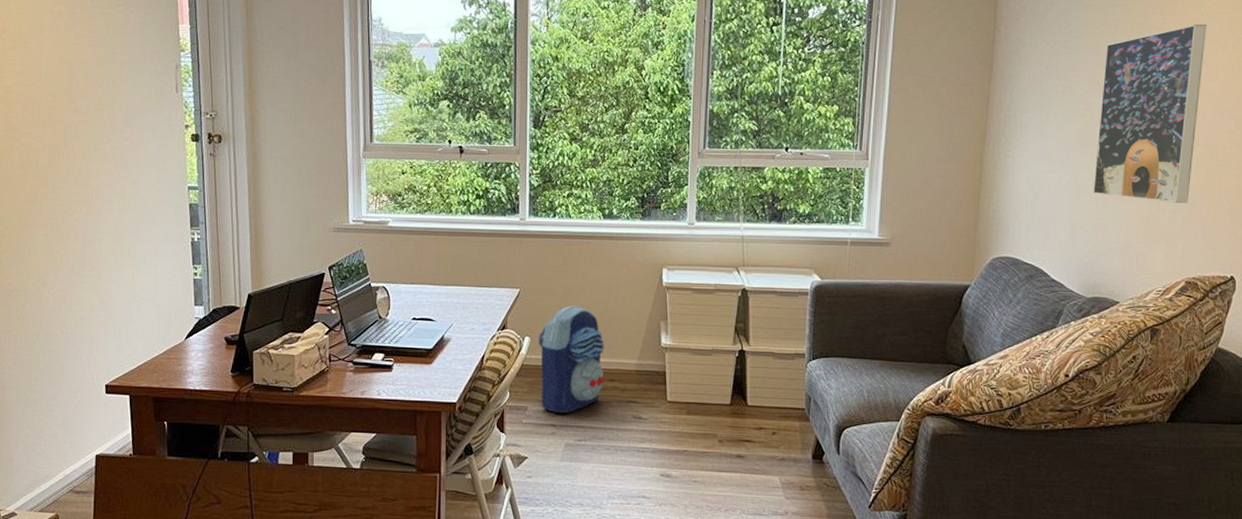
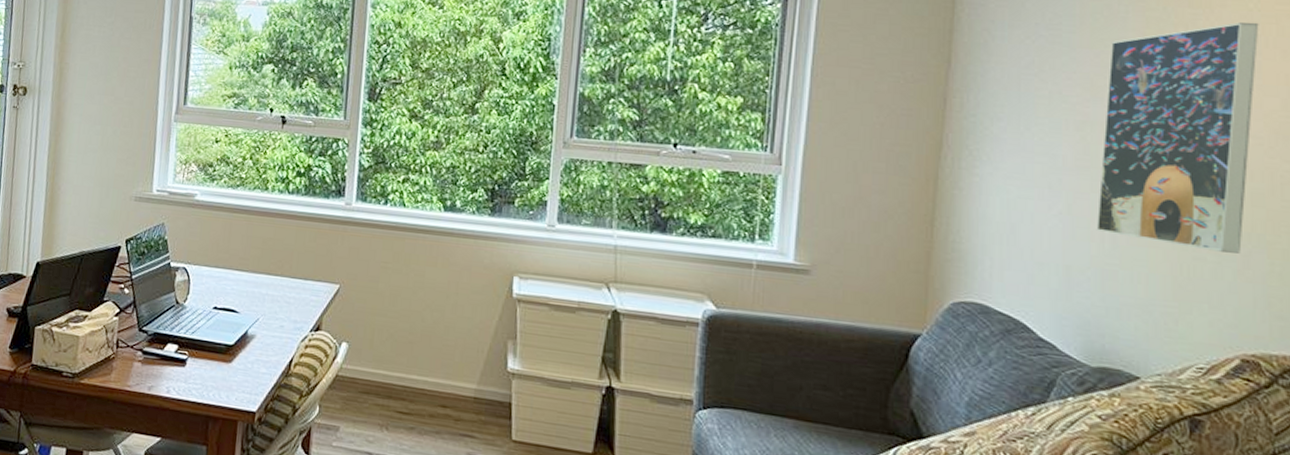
backpack: present [537,305,605,414] -> none [356,310,437,441]

